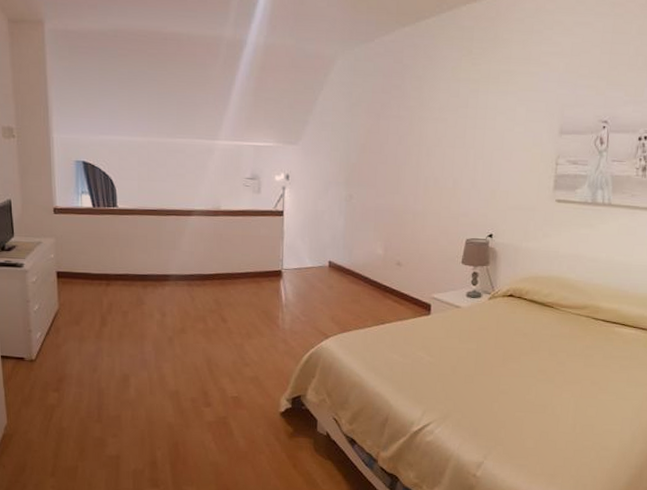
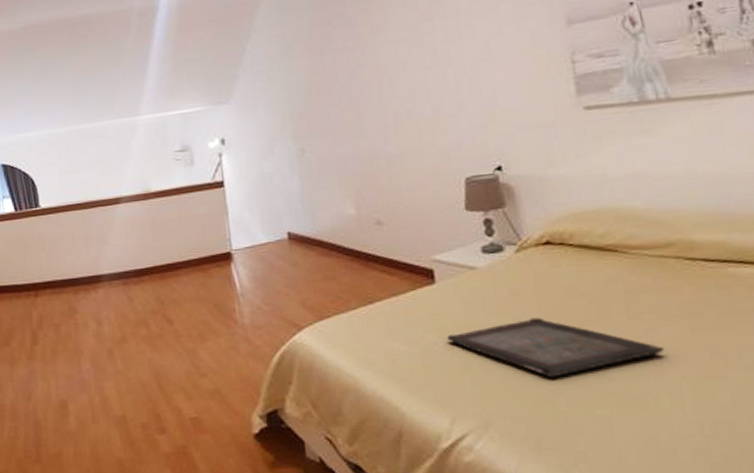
serving tray: none [431,347,565,389] -> present [447,317,664,378]

